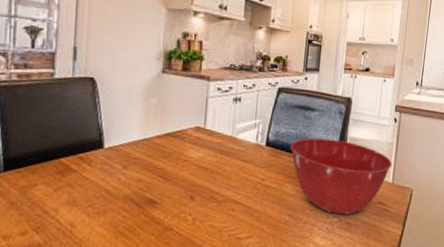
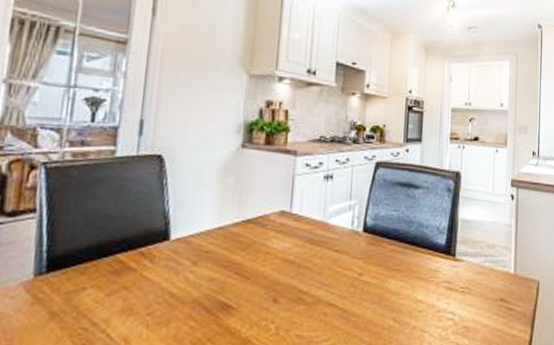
mixing bowl: present [290,138,392,215] -> none [392,221,513,317]

